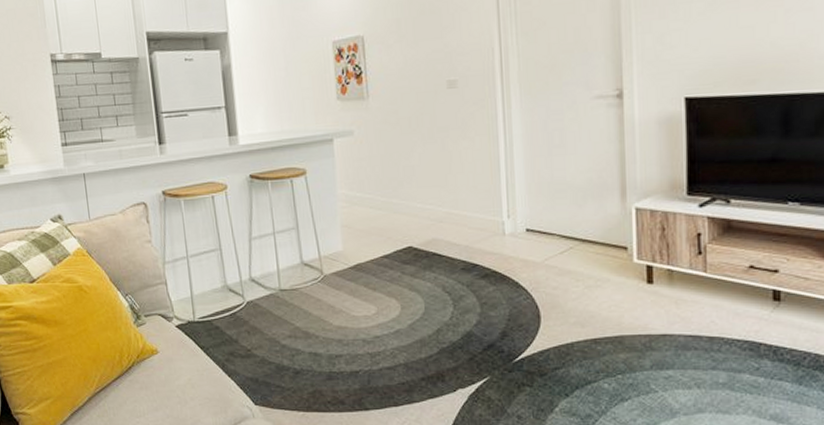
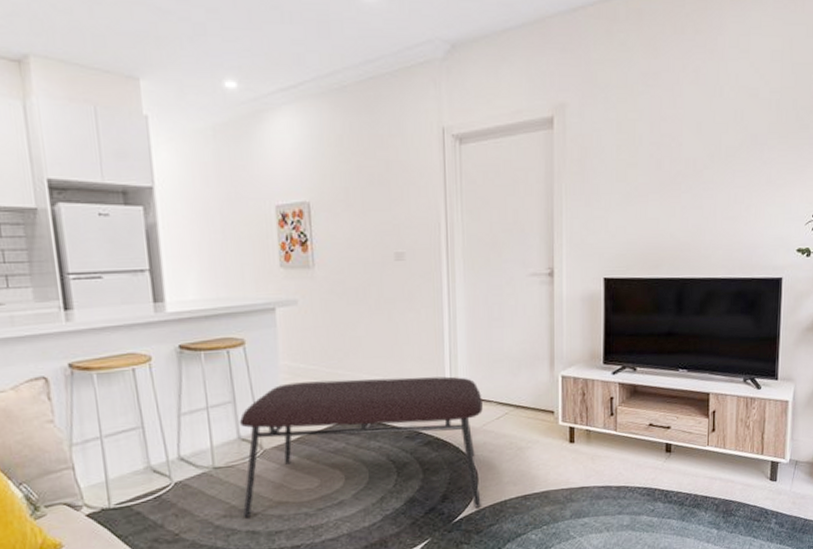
coffee table: none [302,207,544,348] -> present [239,376,483,518]

